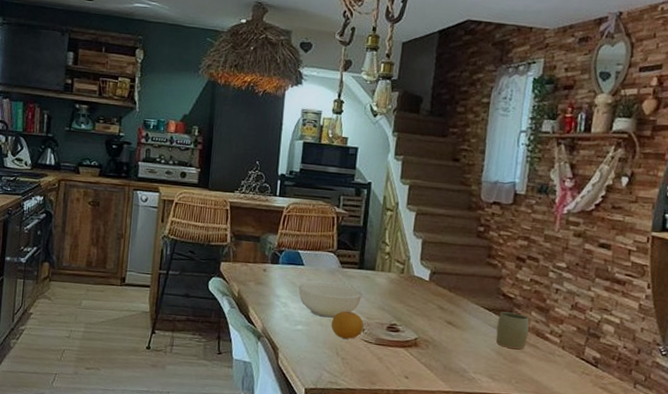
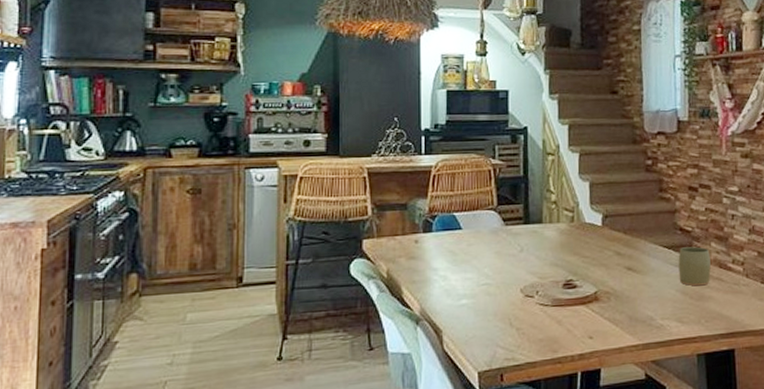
bowl: present [297,282,363,318] -> none [457,245,532,285]
fruit: present [330,310,364,339] -> none [500,273,537,306]

